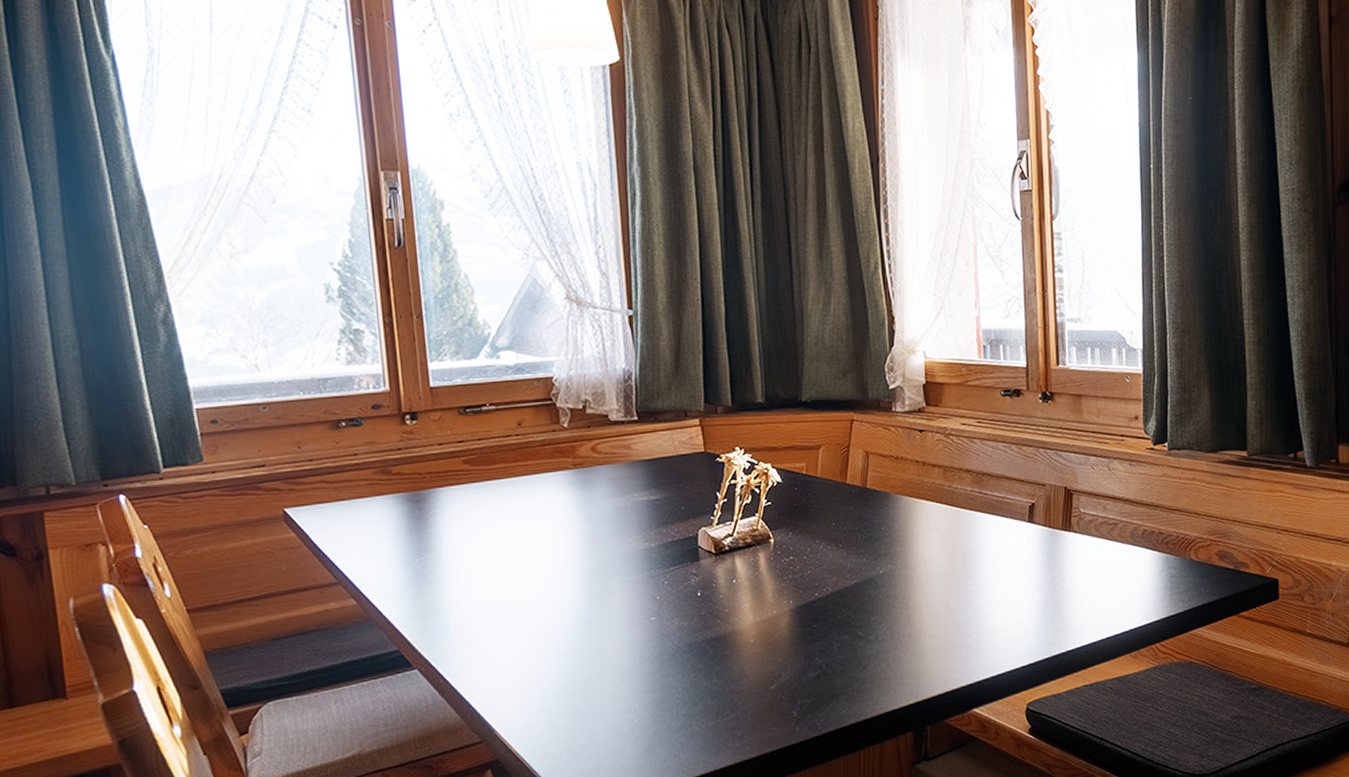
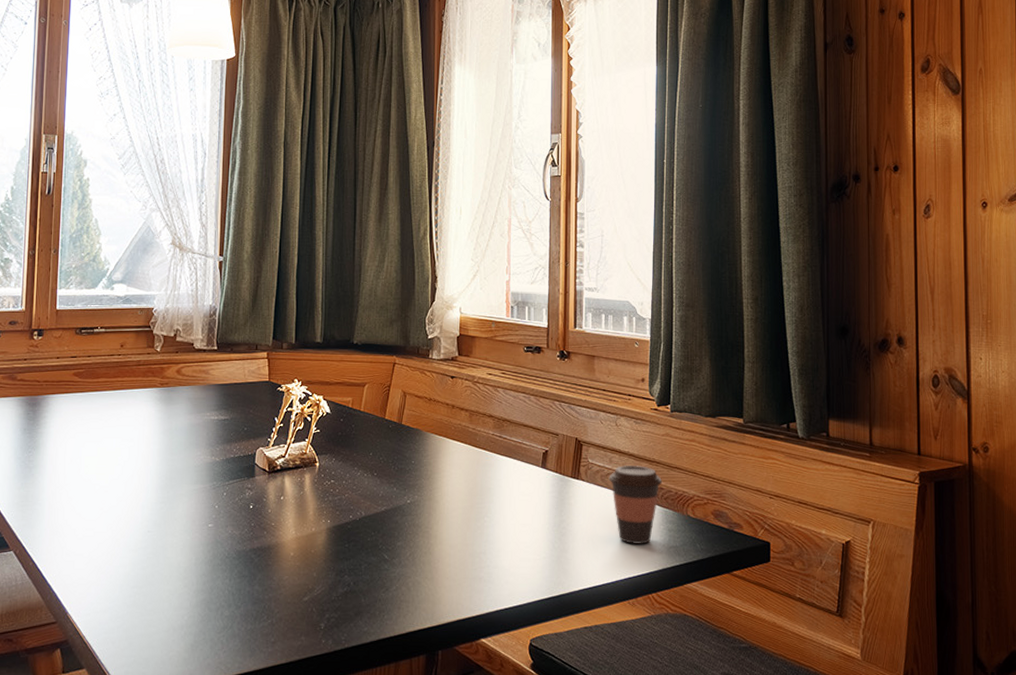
coffee cup: none [1103,511,1162,595] -> present [608,465,663,545]

